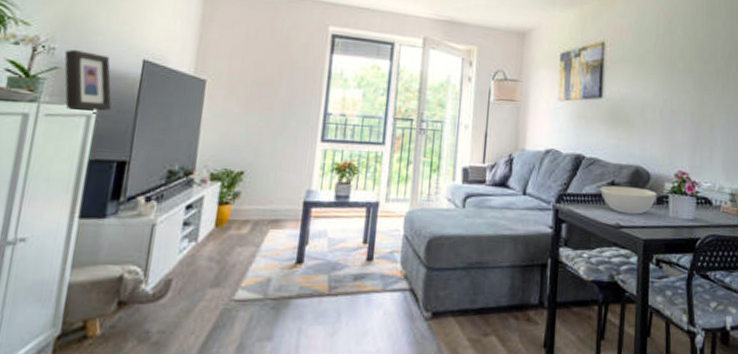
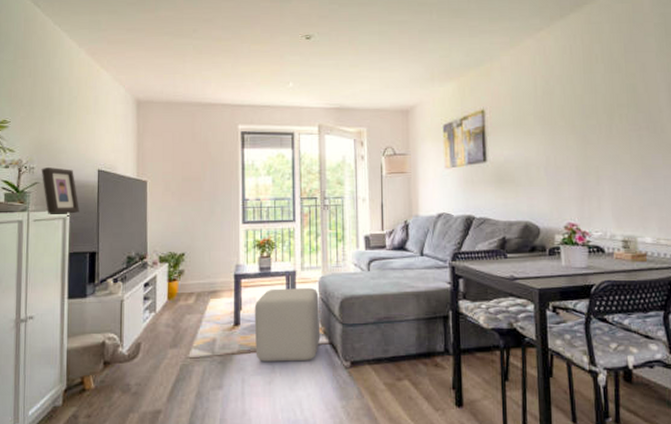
pouf: none [319,221,403,310] -> present [254,288,321,362]
bowl: present [600,185,657,215] -> none [493,241,548,266]

